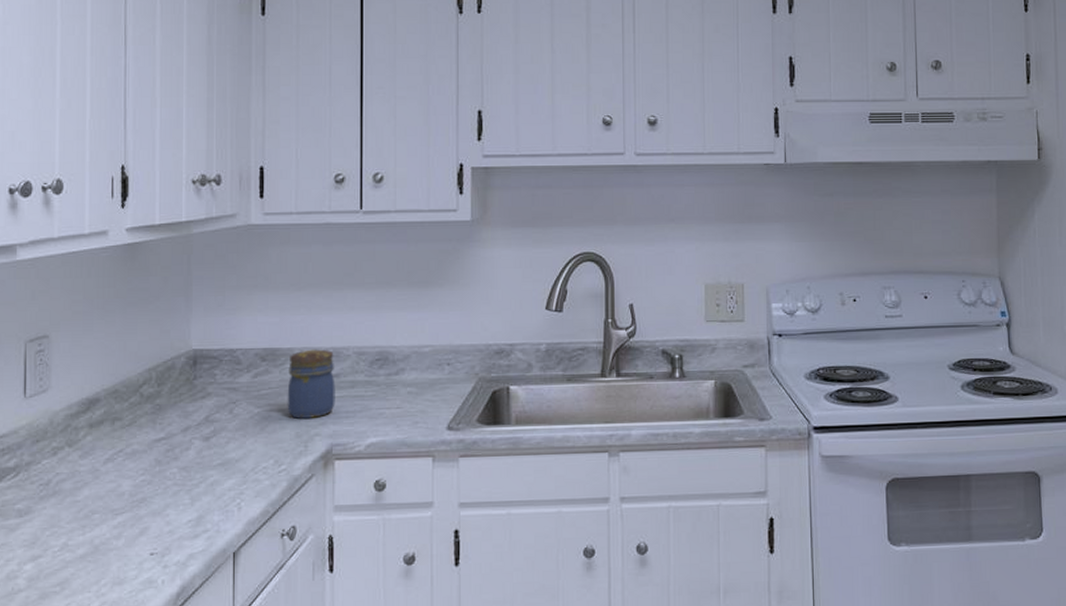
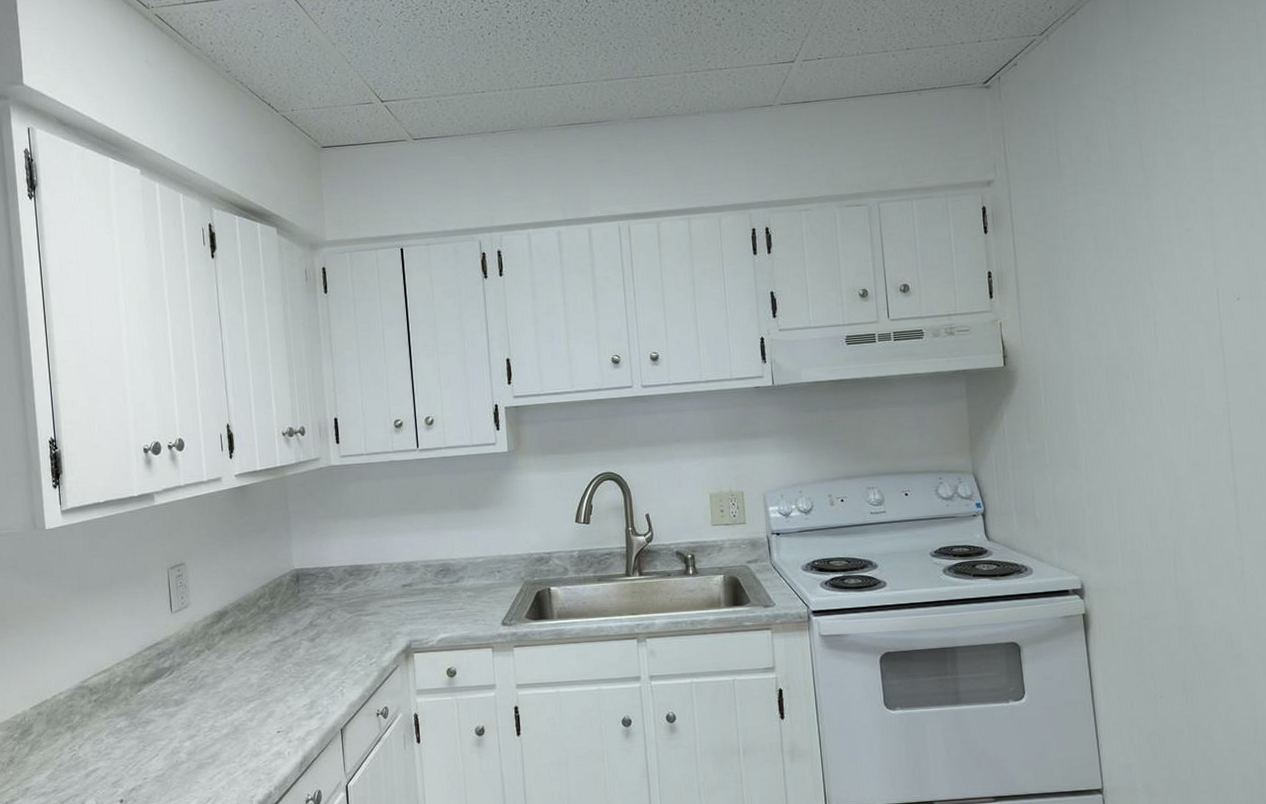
jar: present [287,349,335,419] -> none [371,564,411,621]

